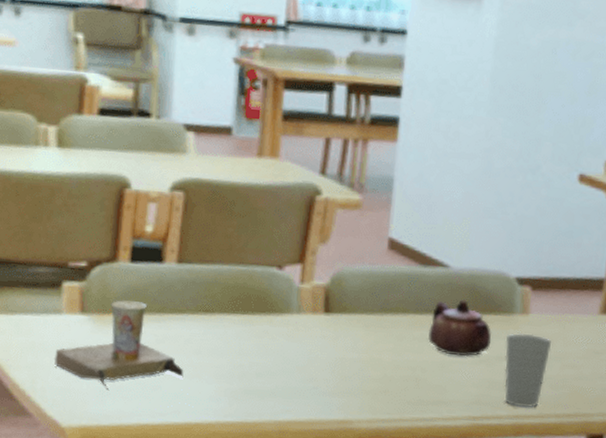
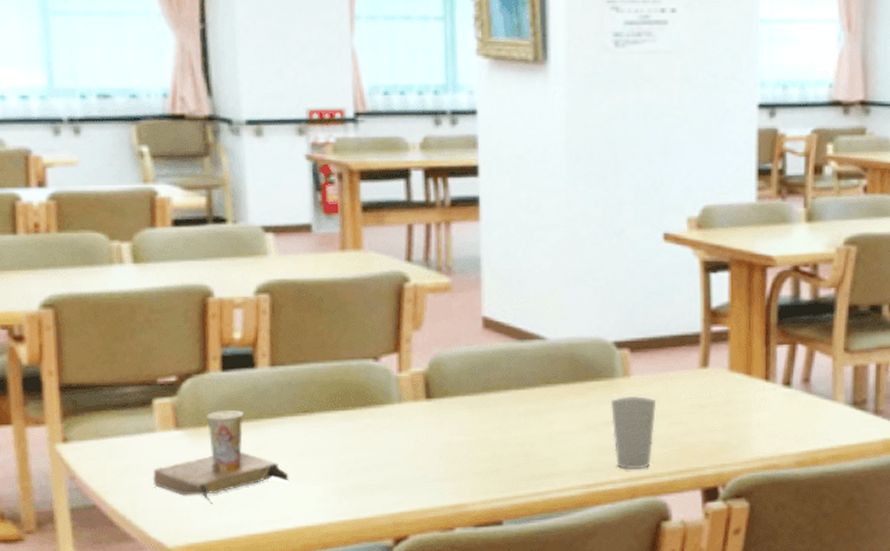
teapot: present [428,300,492,357] -> none [533,370,597,426]

